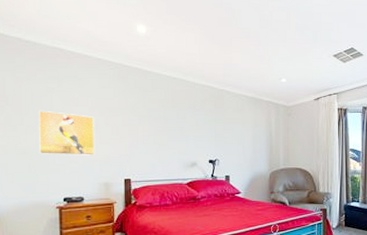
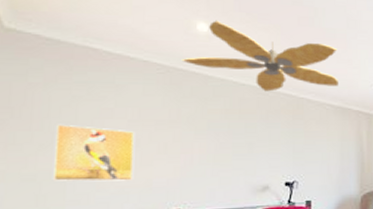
ceiling fan: none [126,23,252,84] -> present [181,20,338,92]

